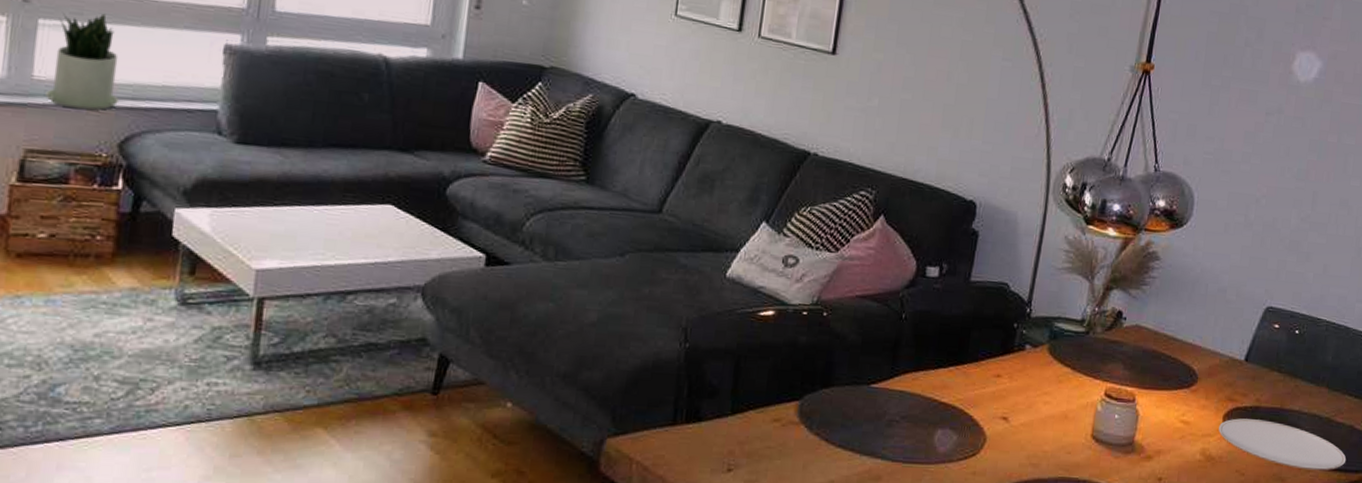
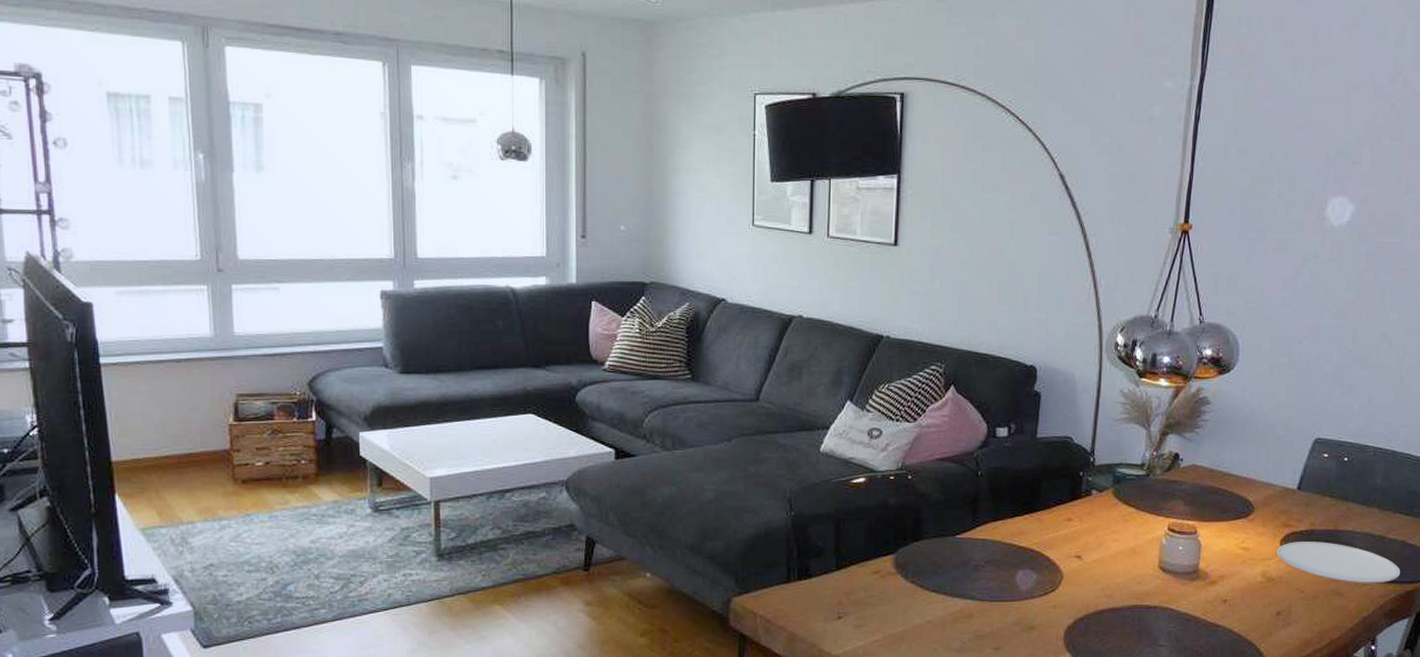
planter: present [45,13,119,110] -> none [246,275,303,357]

